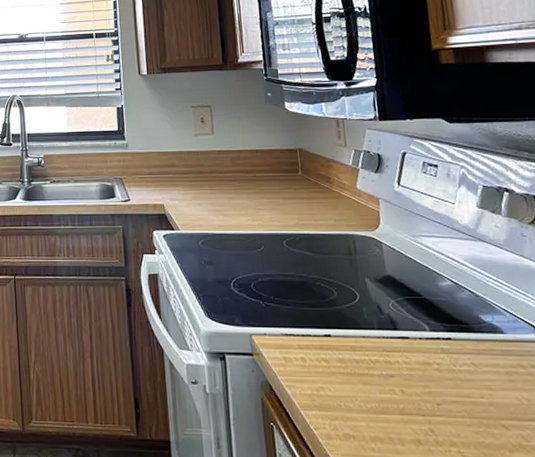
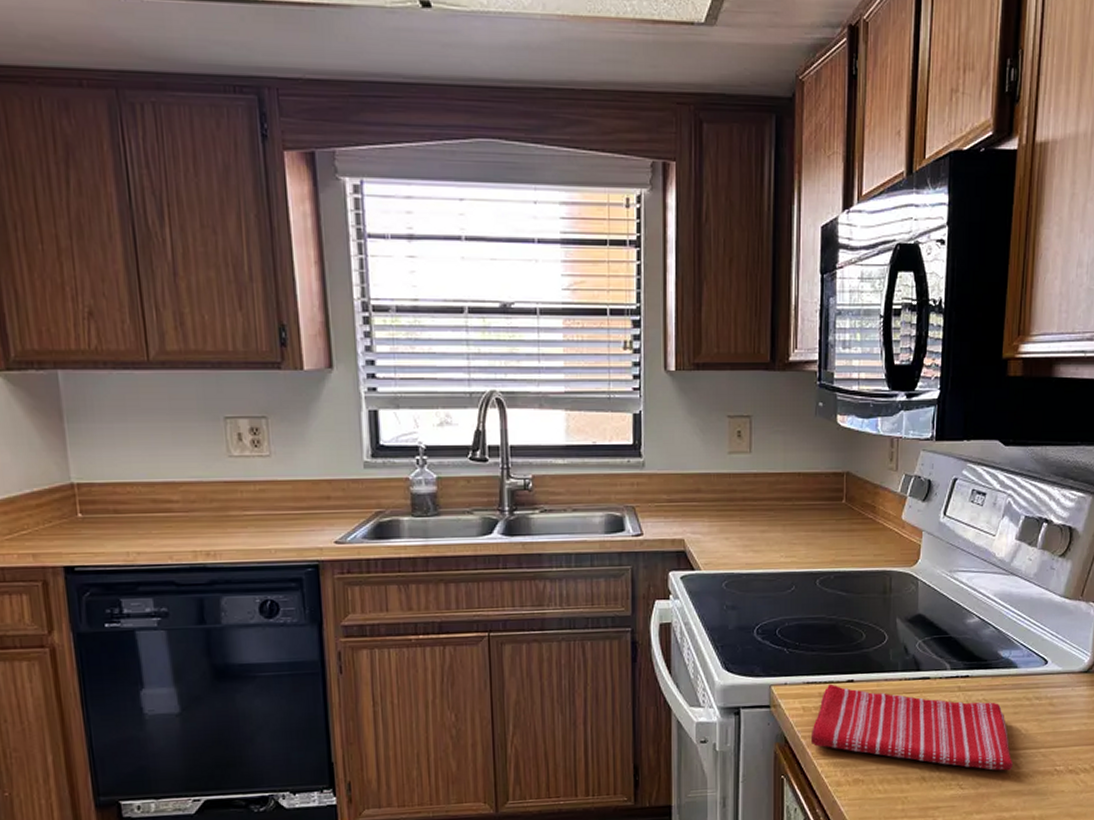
dish towel: none [295,337,520,443] -> present [810,683,1014,771]

